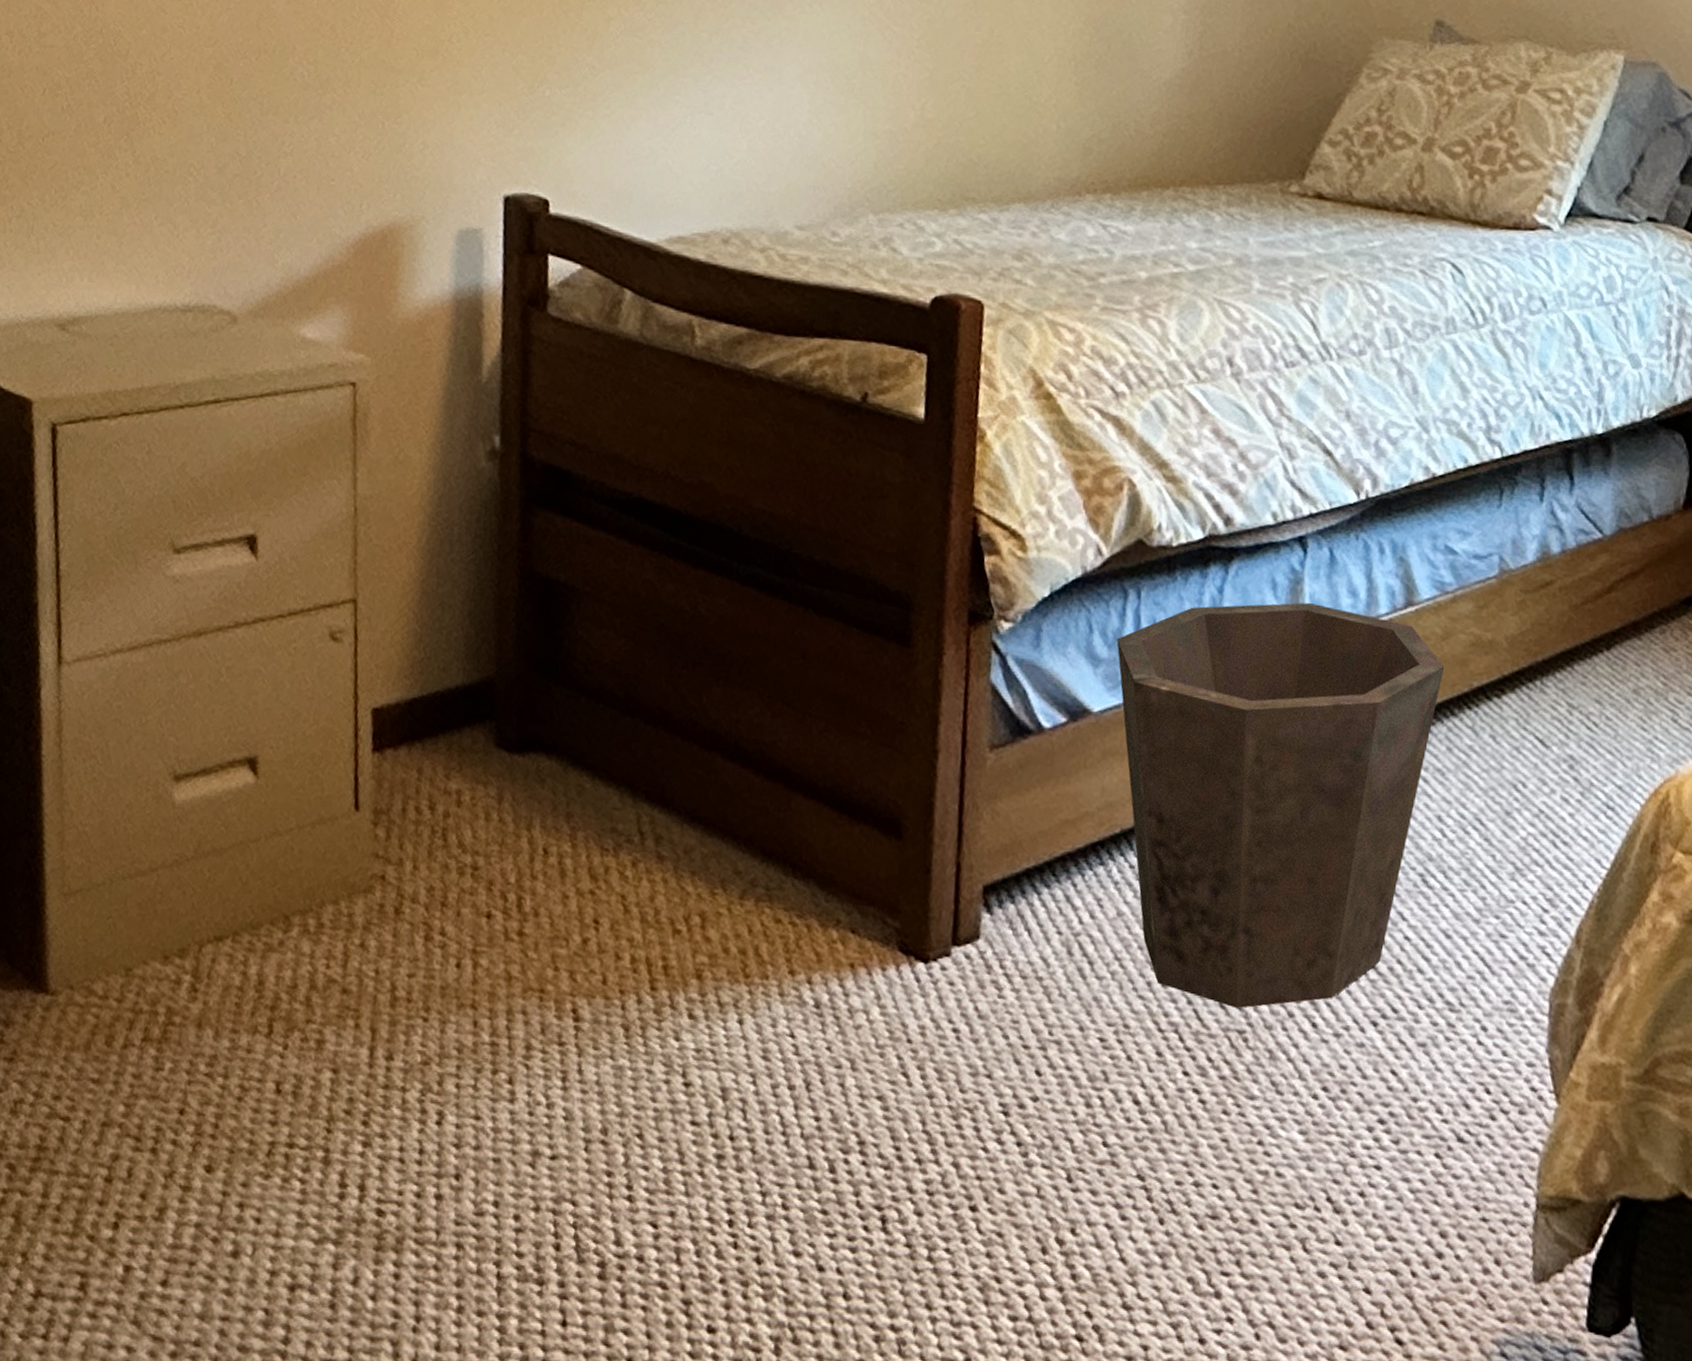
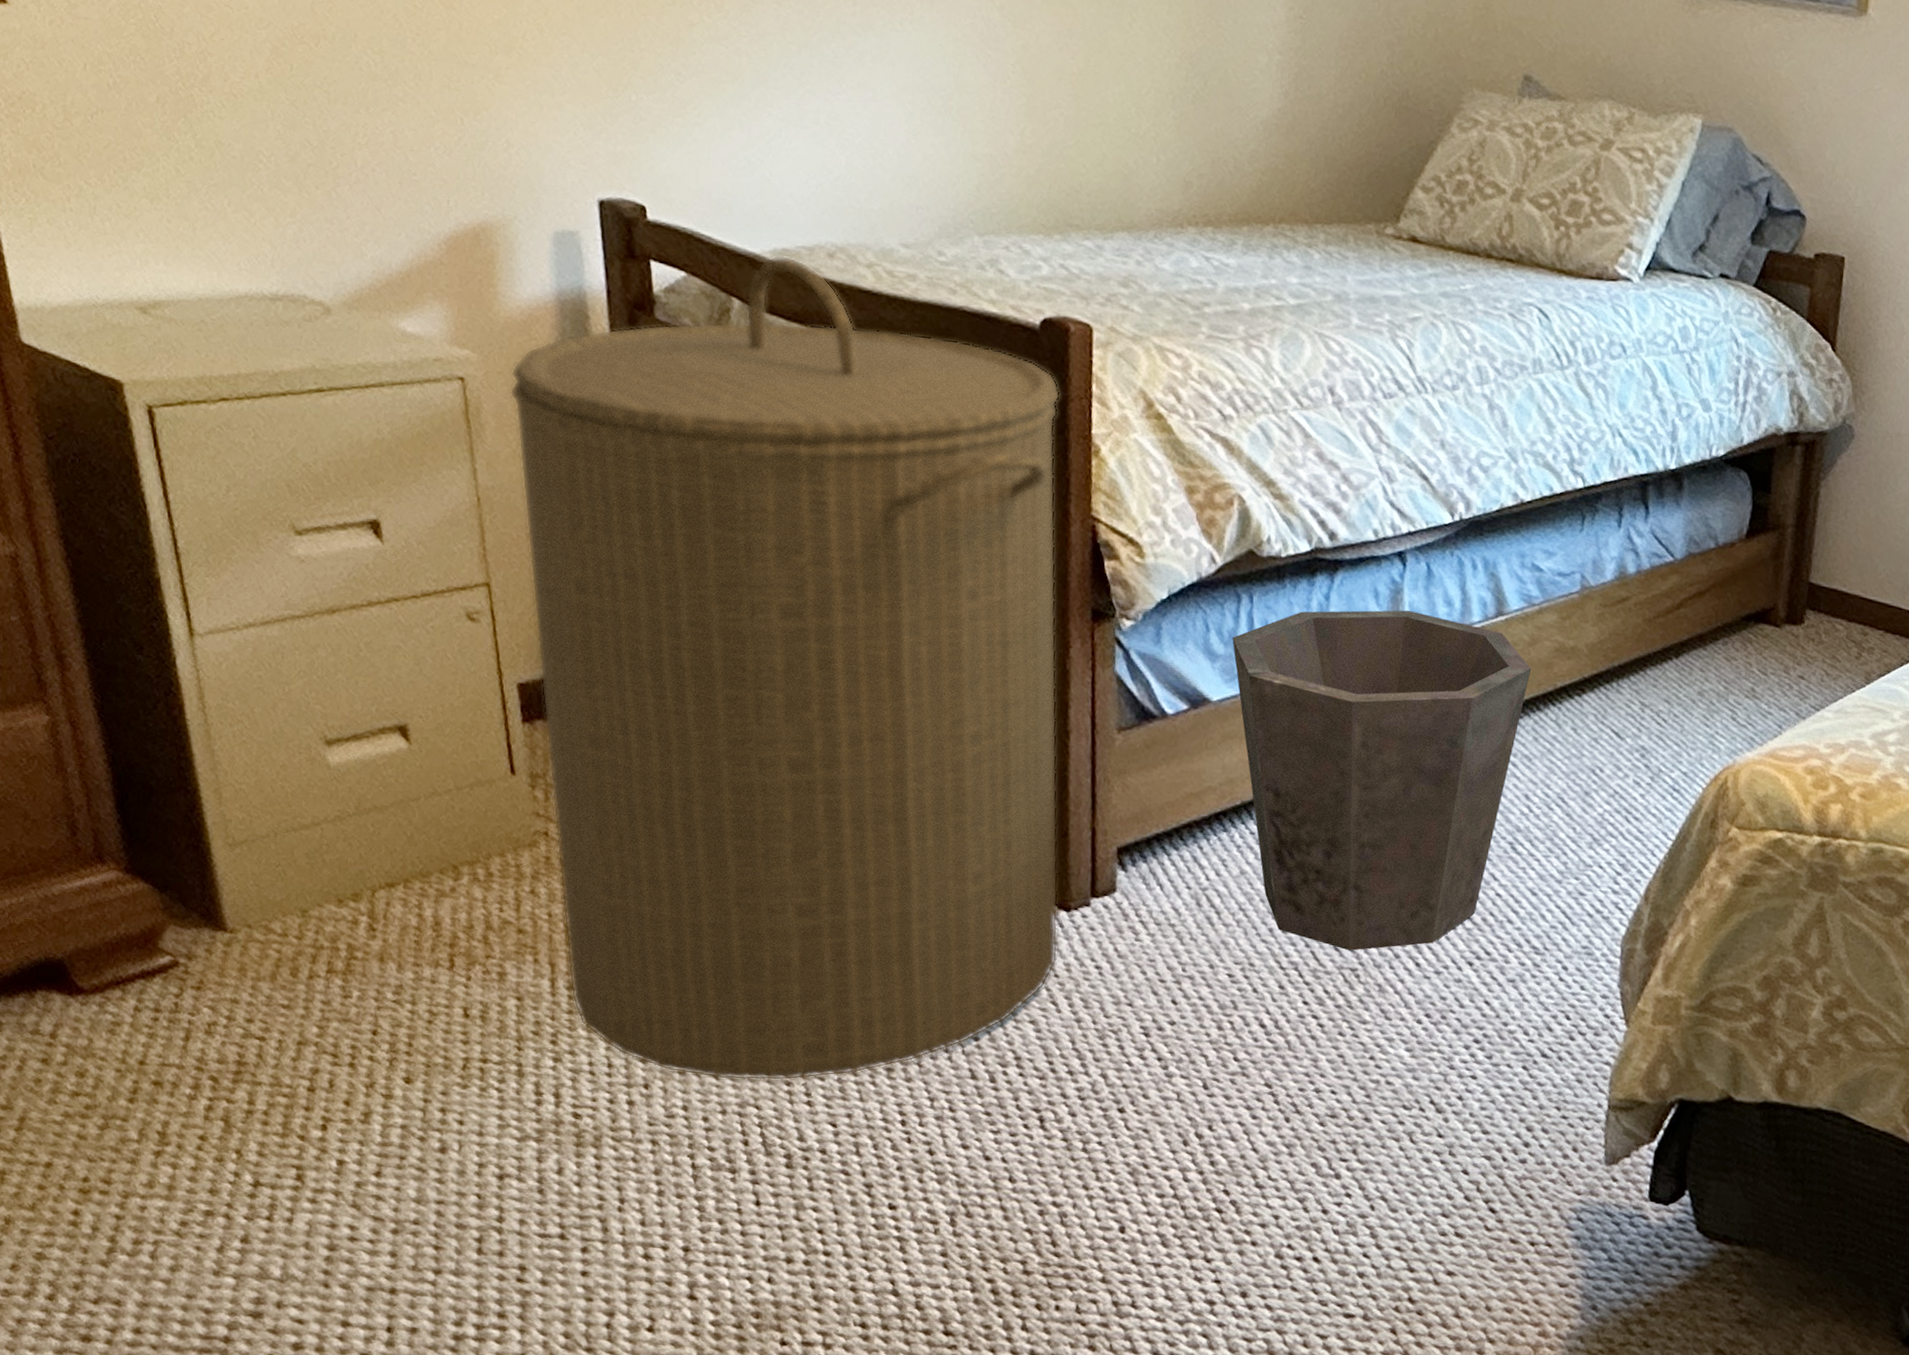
laundry hamper: none [388,243,948,1171] -> present [509,255,1060,1082]

